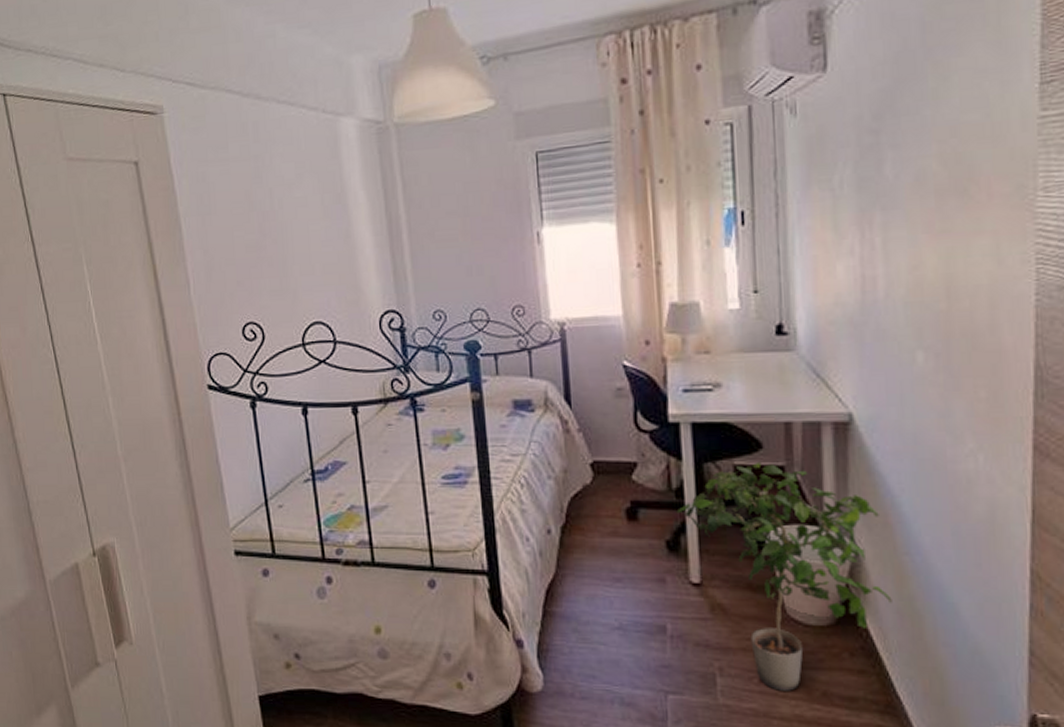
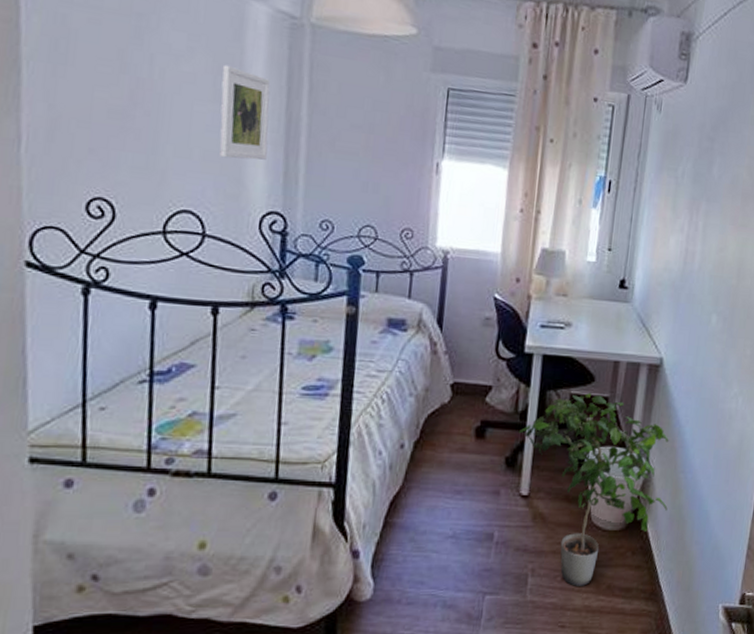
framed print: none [326,182,376,268] -> present [219,65,271,160]

